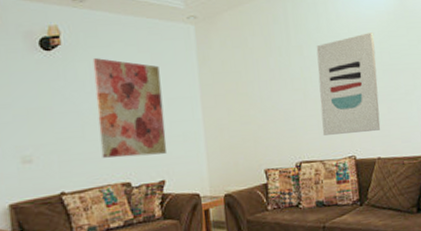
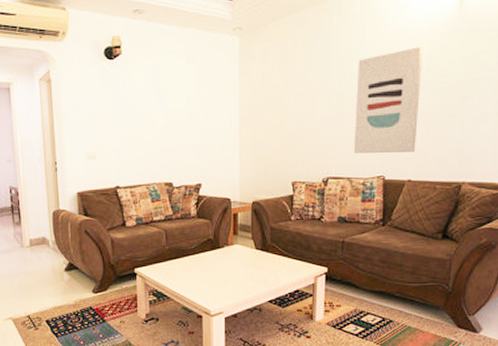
wall art: present [92,58,167,158] -> none [147,68,205,160]

